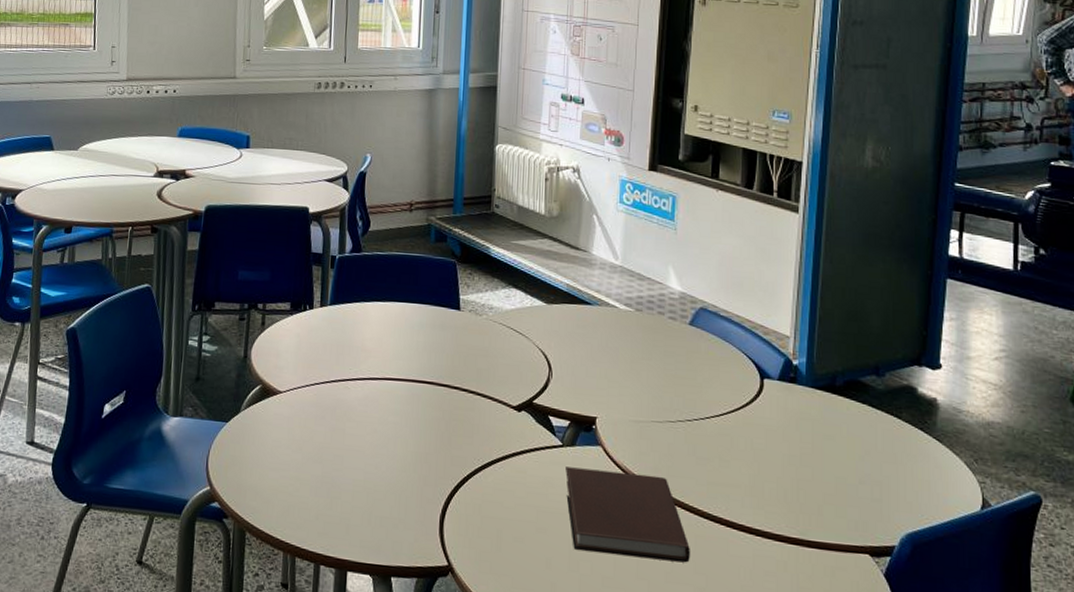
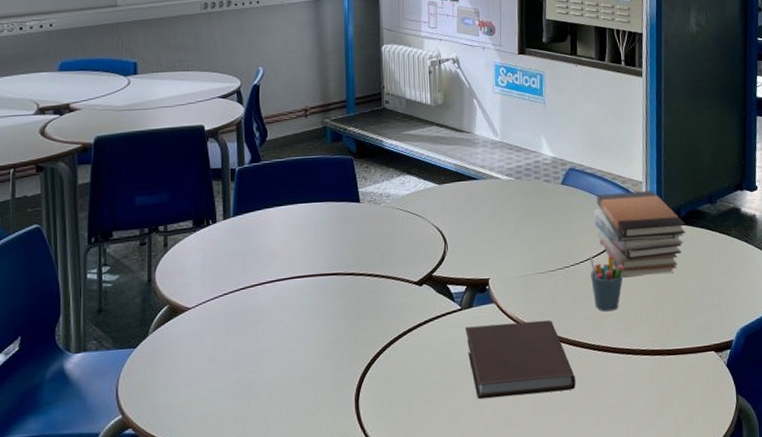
pen holder: none [716,411,759,482] -> present [589,255,624,312]
book stack: none [727,343,842,452] -> present [594,190,686,278]

